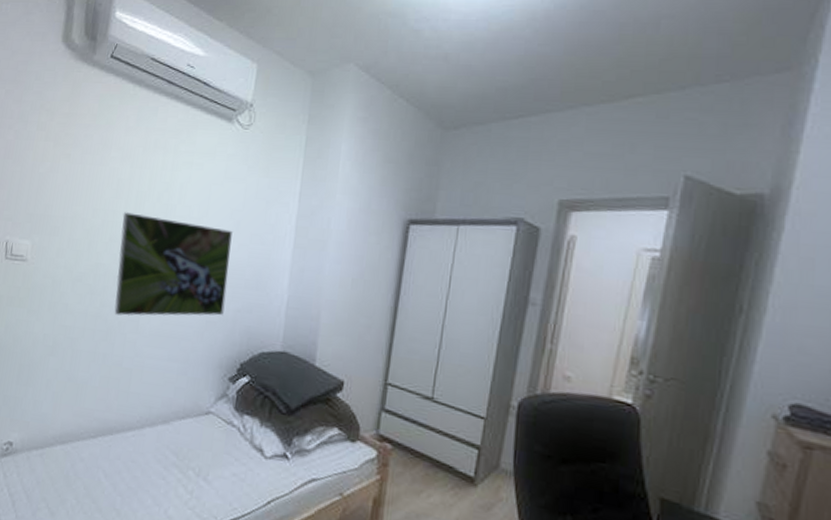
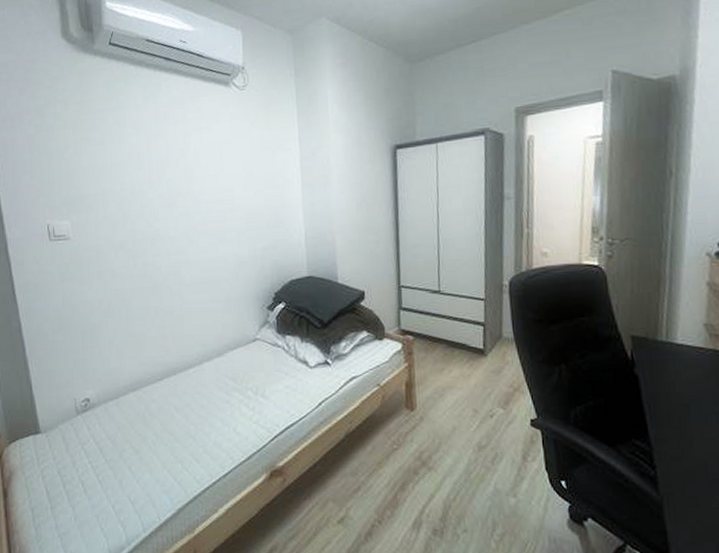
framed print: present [114,212,232,316] -> none [148,180,253,272]

